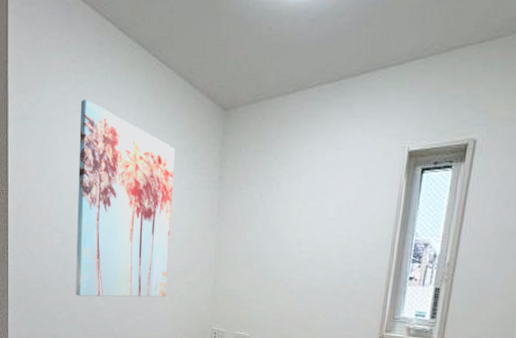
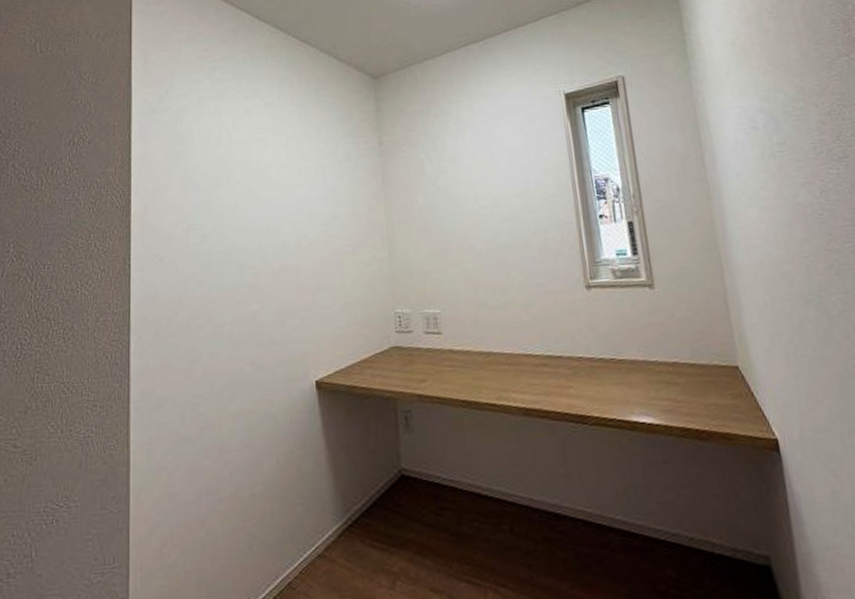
wall art: present [75,98,175,298] -> none [216,84,335,303]

